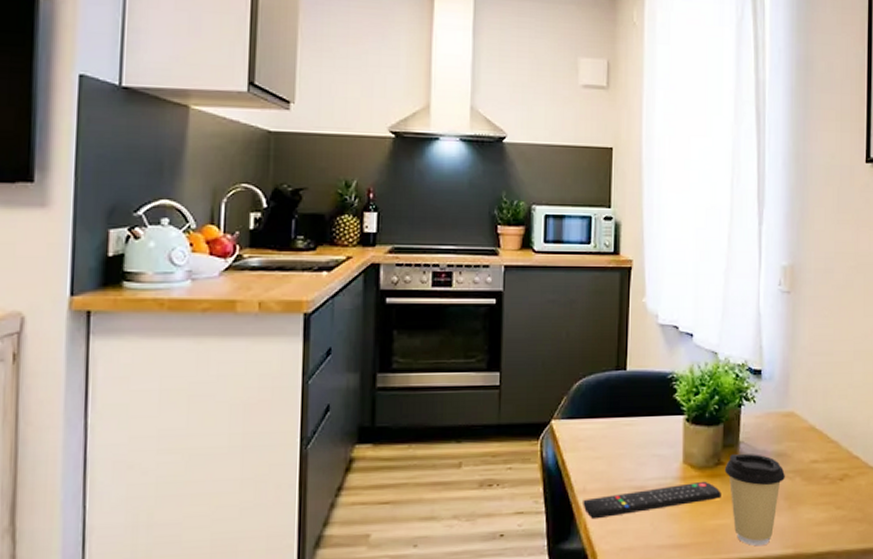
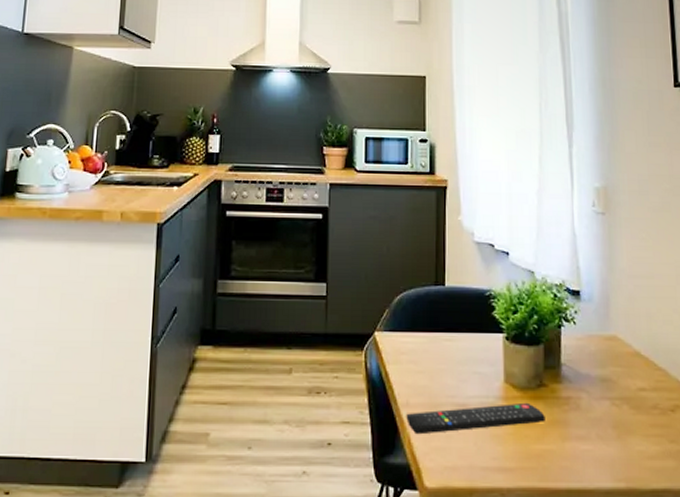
coffee cup: present [724,453,785,546] -> none [547,376,611,477]

